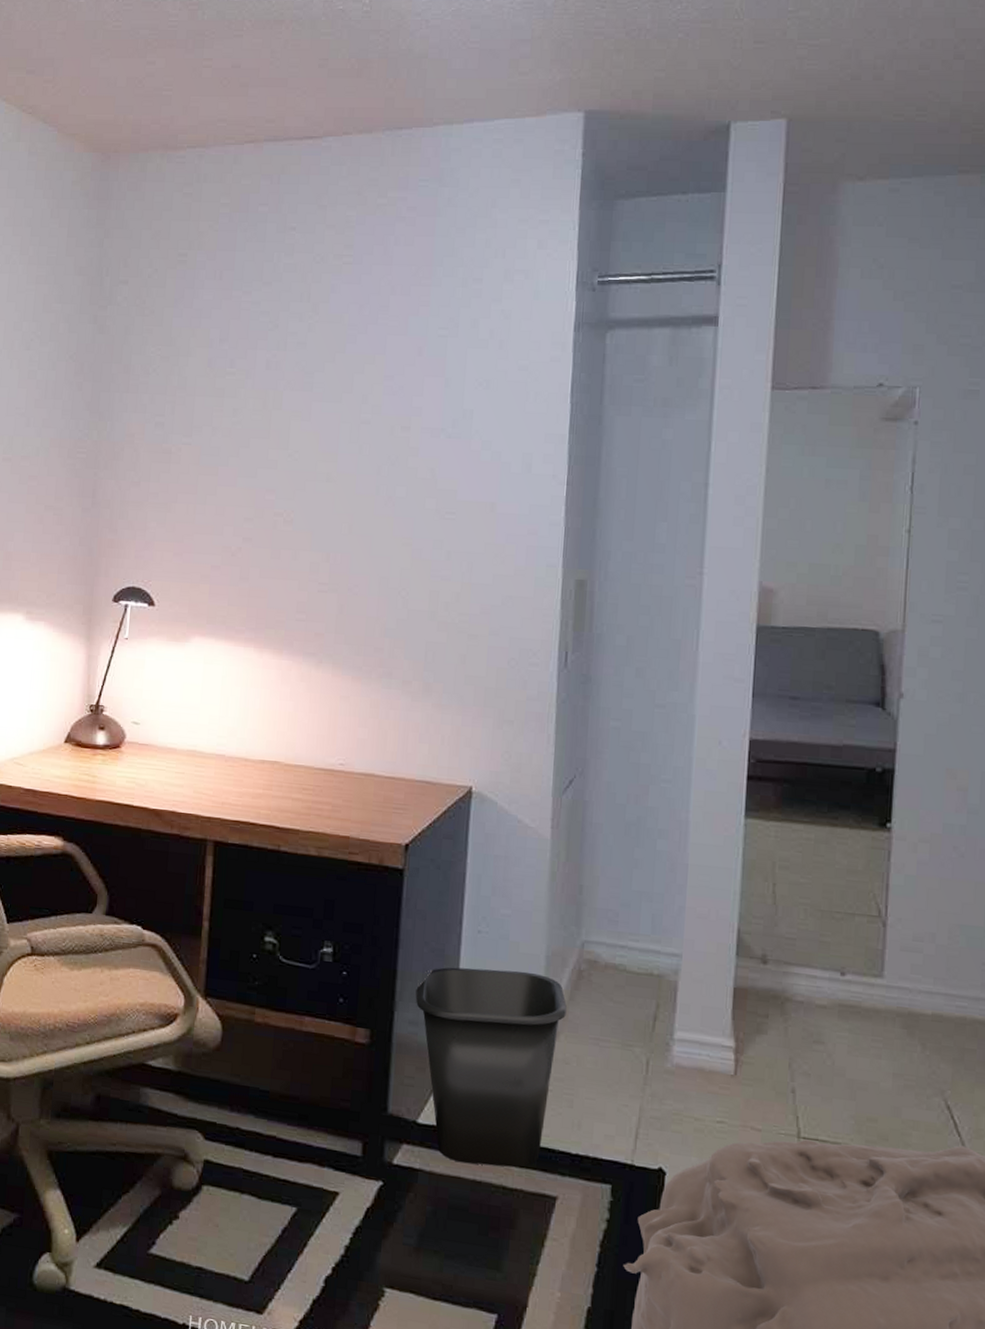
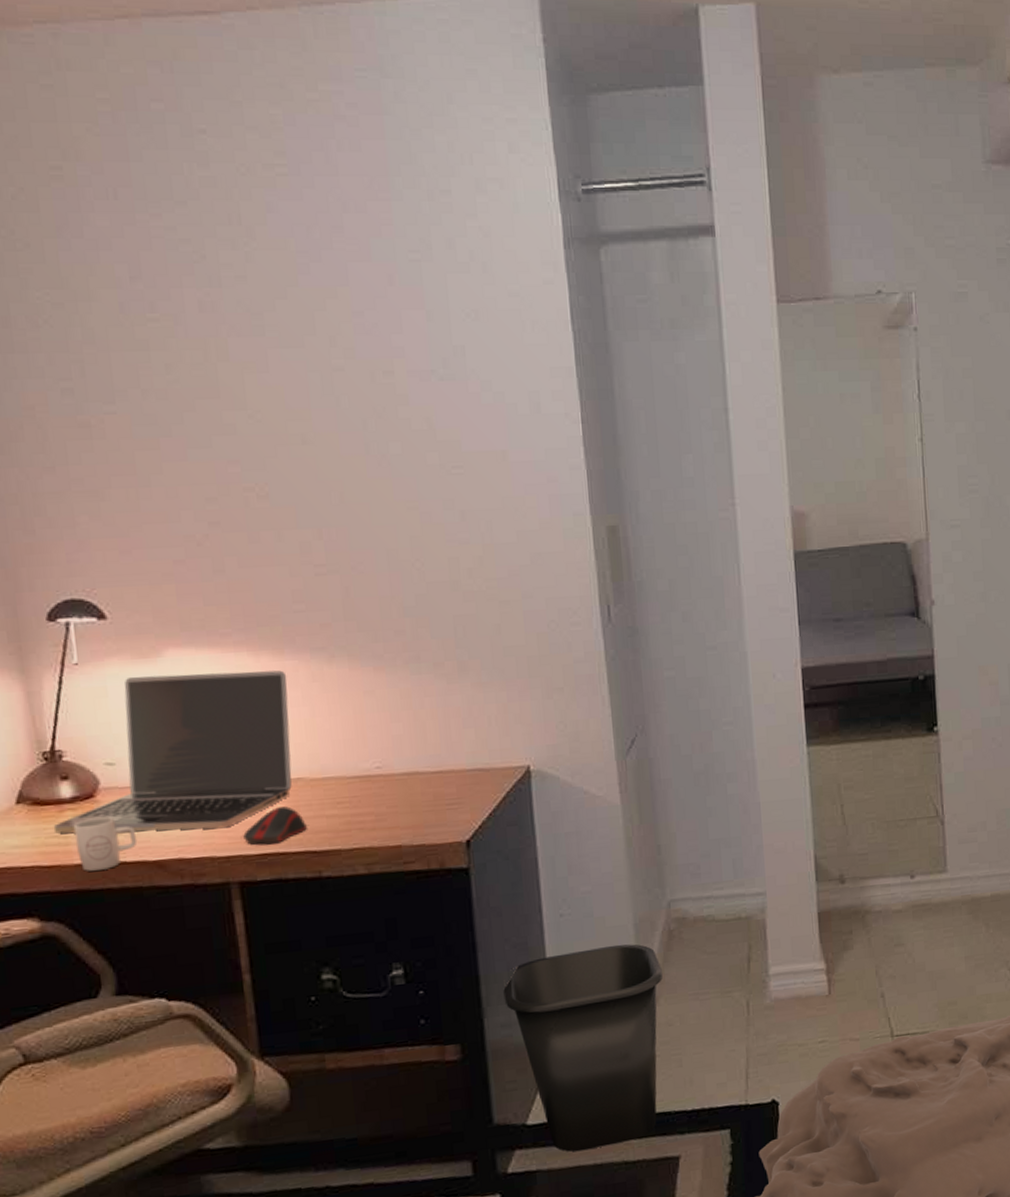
laptop: none [86,656,281,793] -> present [53,670,292,834]
mug: none [99,764,145,809] -> present [73,816,138,871]
computer mouse: none [224,783,275,815] -> present [243,806,307,845]

